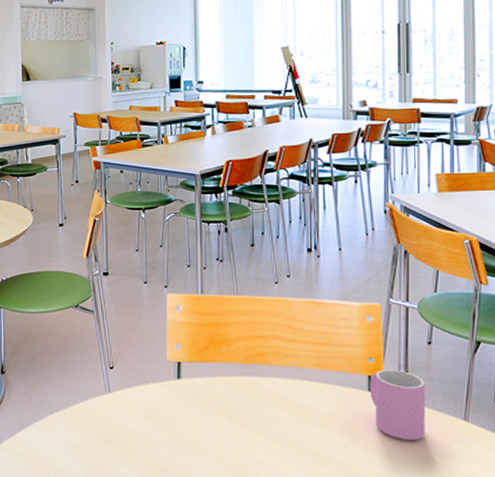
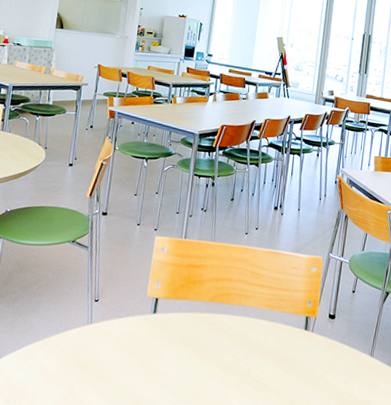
cup: present [370,369,426,440] -> none [305,312,347,372]

